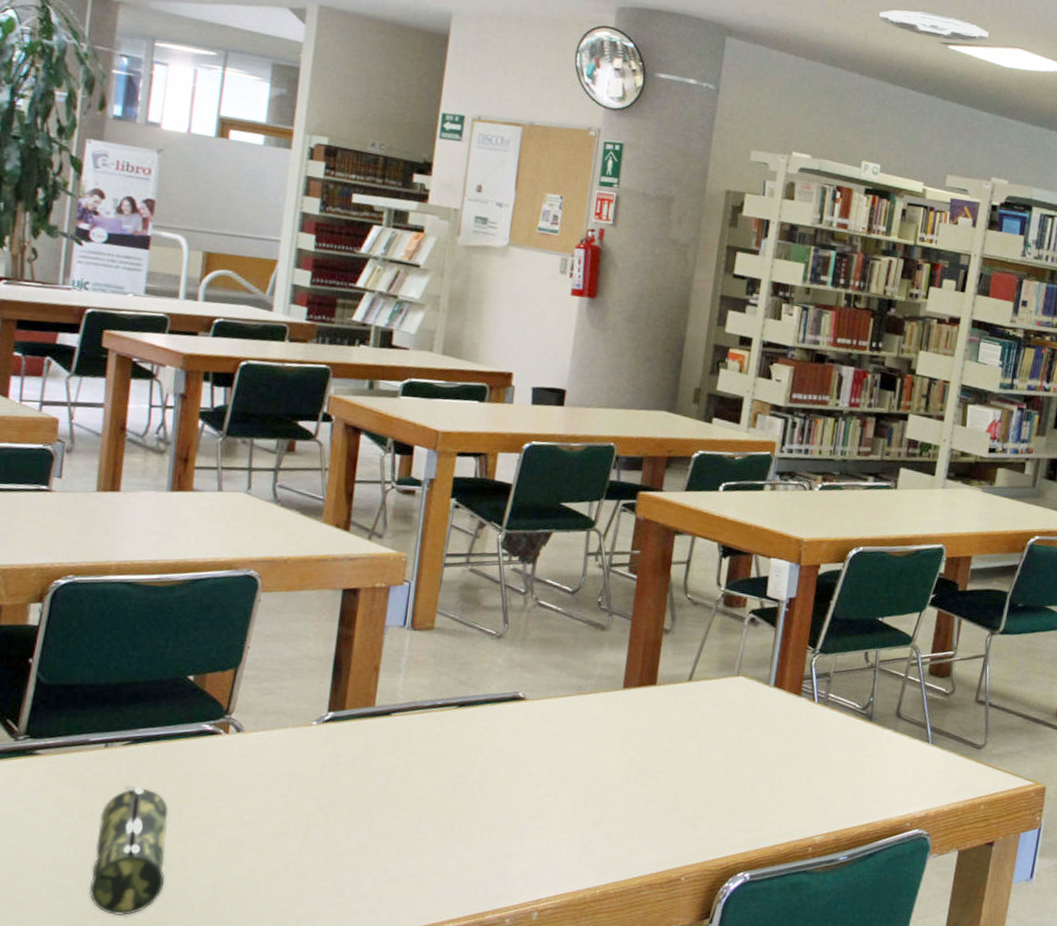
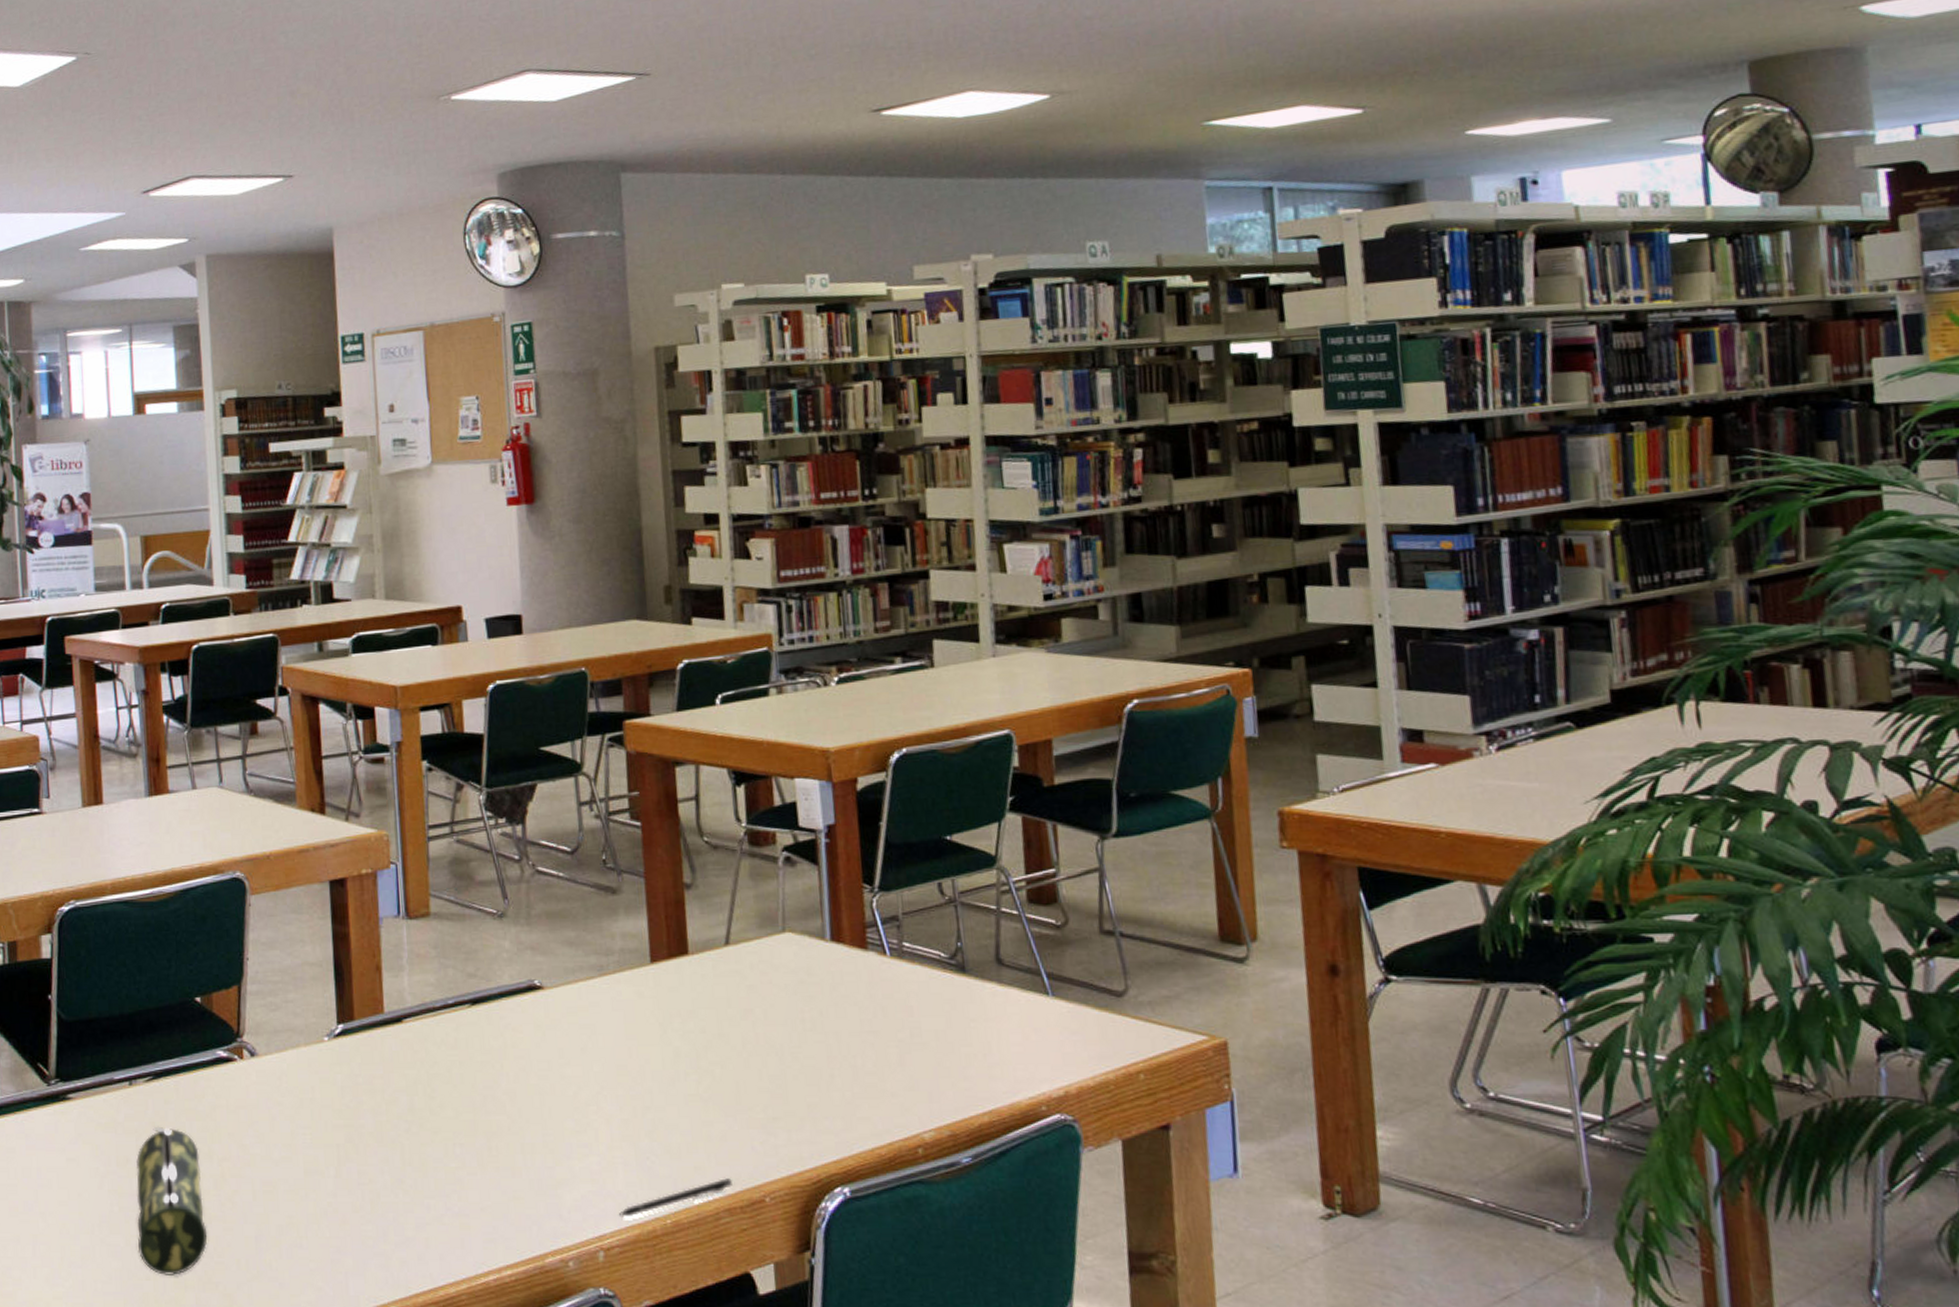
pen: none [556,861,657,886] -> present [618,1178,732,1217]
ceiling vent: present [879,10,989,42] -> none [790,78,929,110]

